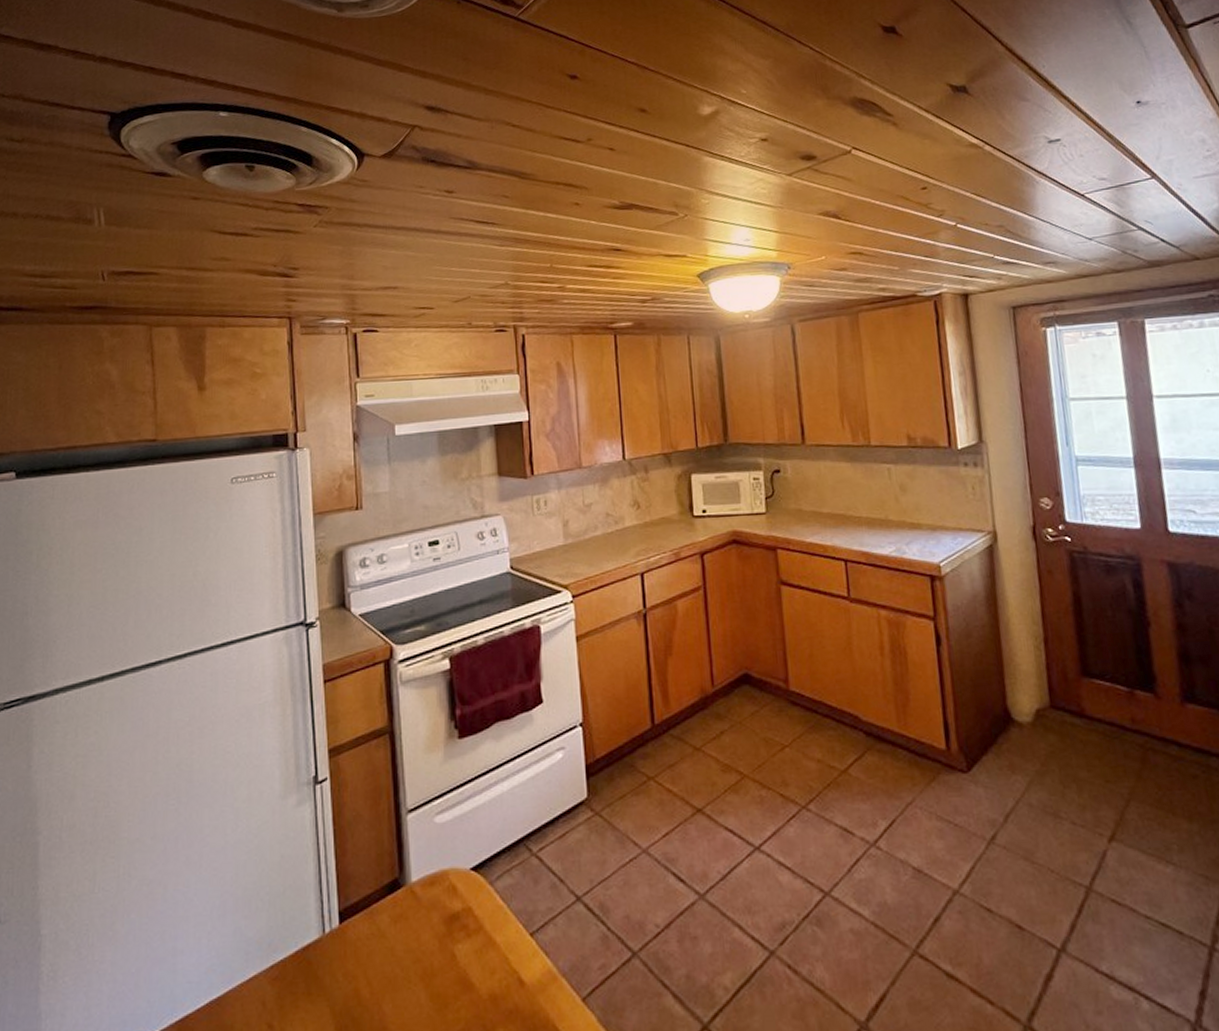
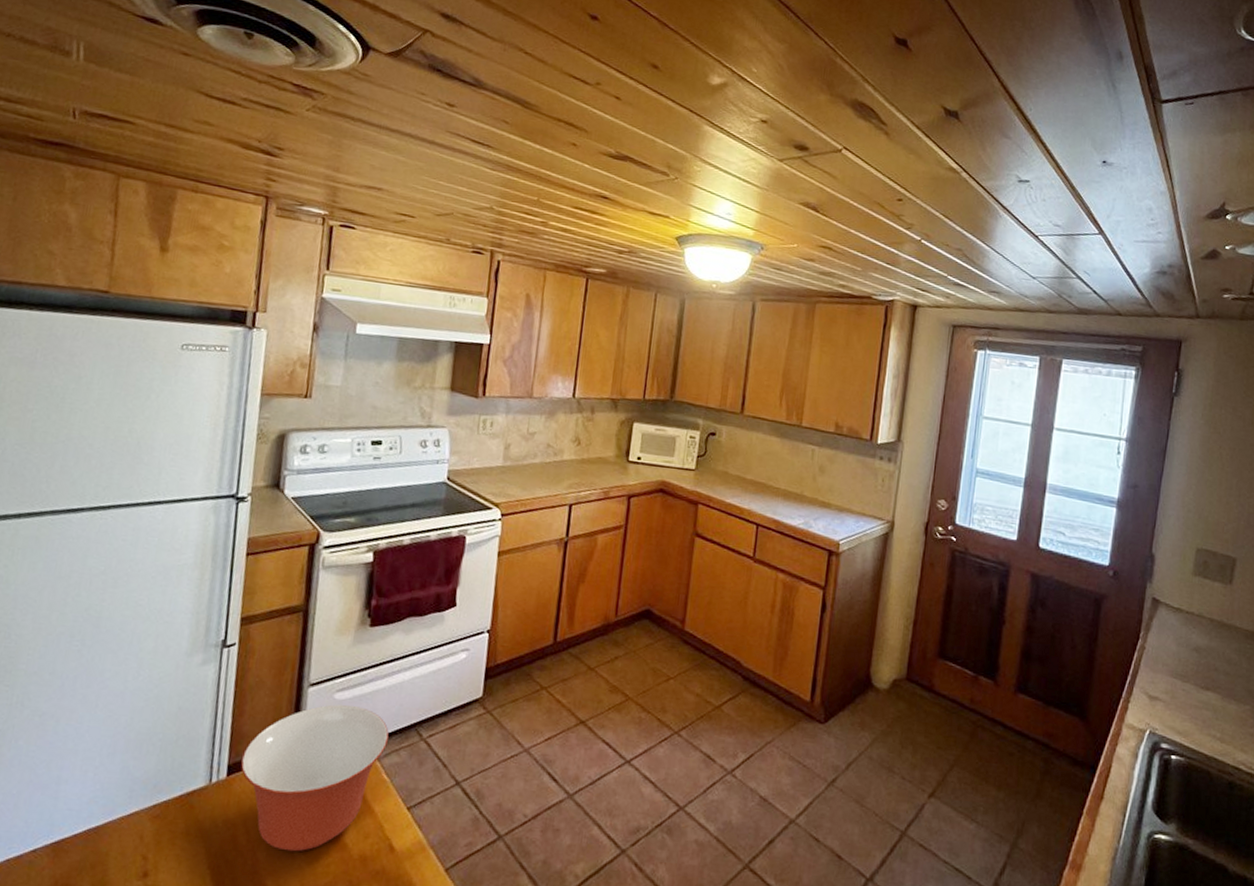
mixing bowl: none [351,828,498,1000] -> present [240,704,390,852]

